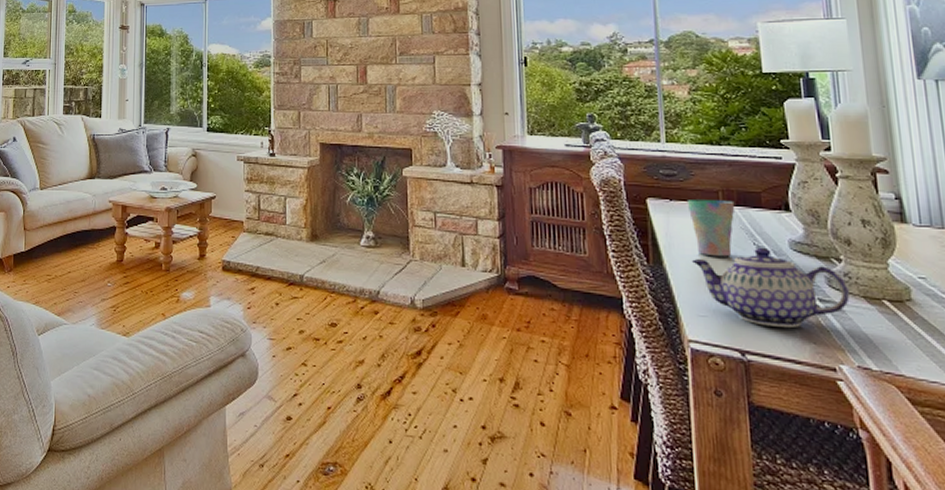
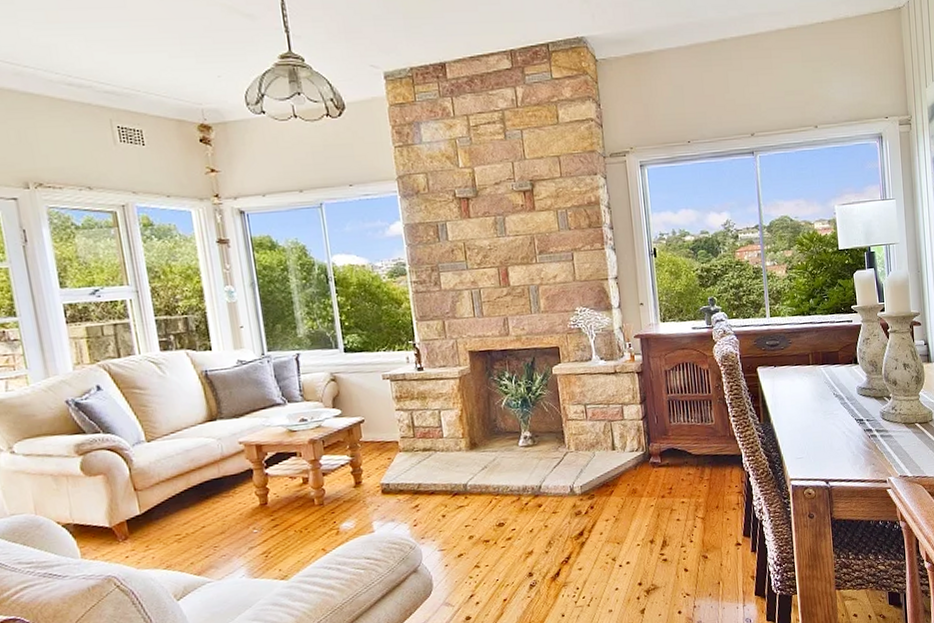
cup: present [686,200,735,257] -> none [786,361,821,409]
teapot: present [691,247,850,329] -> none [790,395,895,458]

